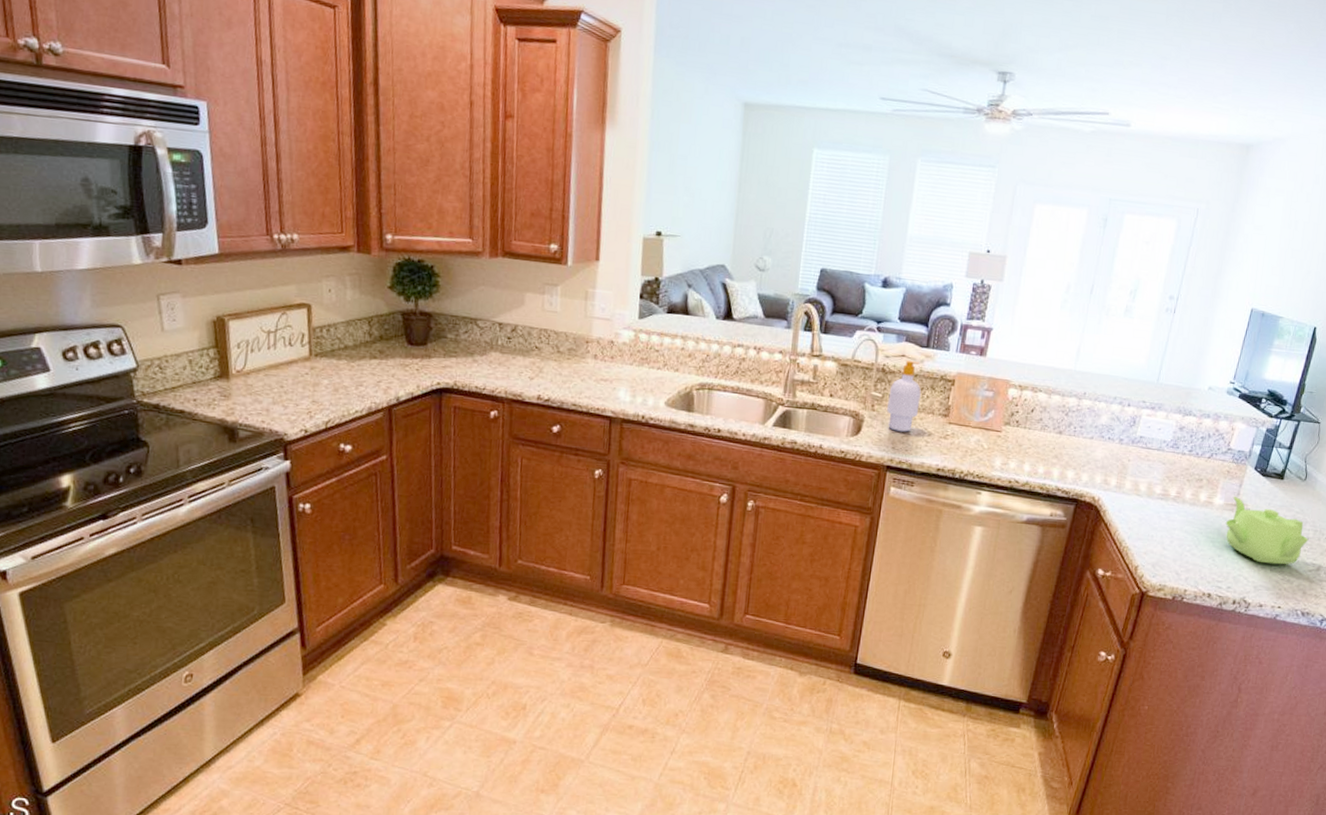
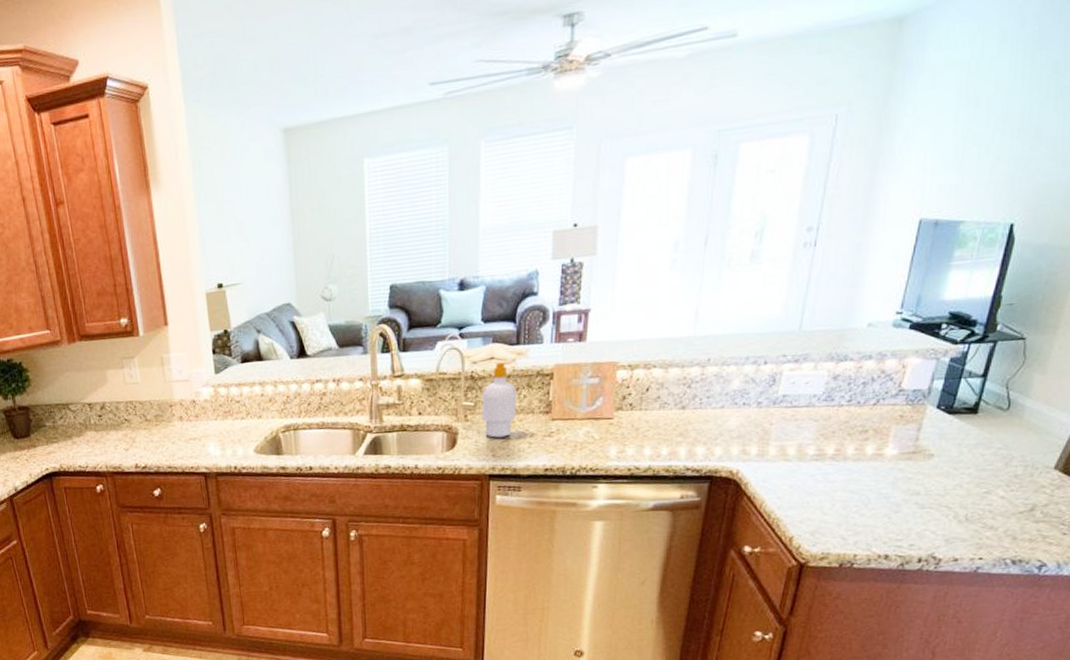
teapot: present [1225,495,1309,565] -> none [901,442,1017,513]

